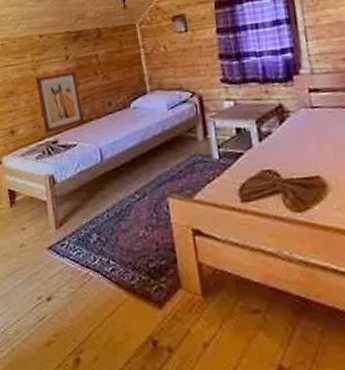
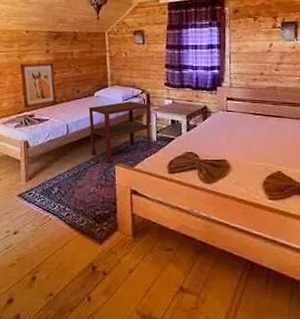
side table: none [125,109,214,195] -> present [88,101,152,163]

